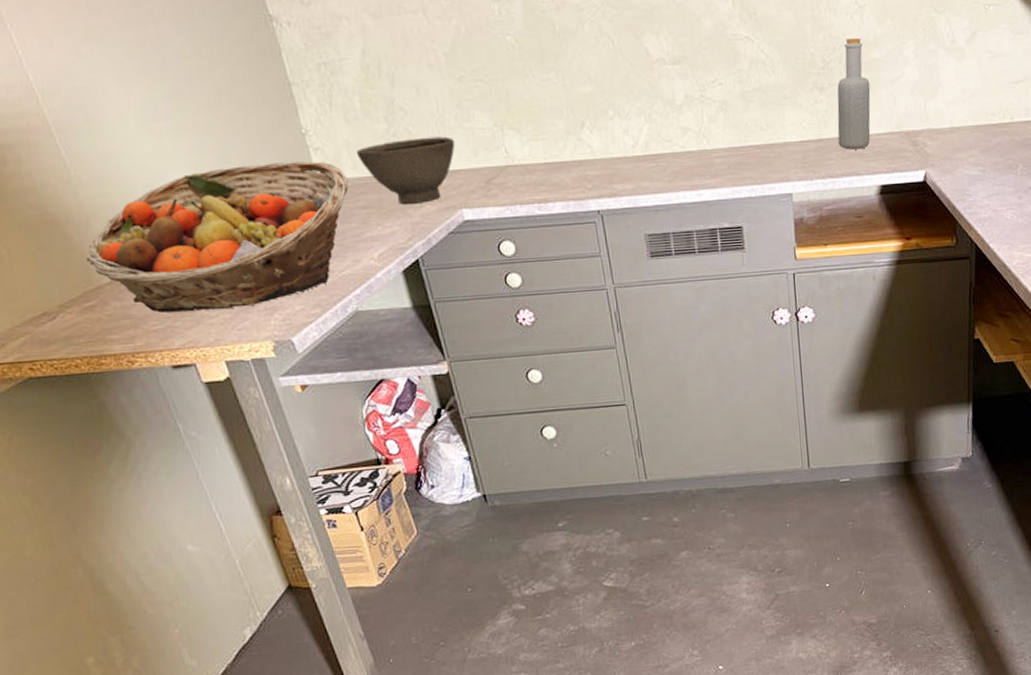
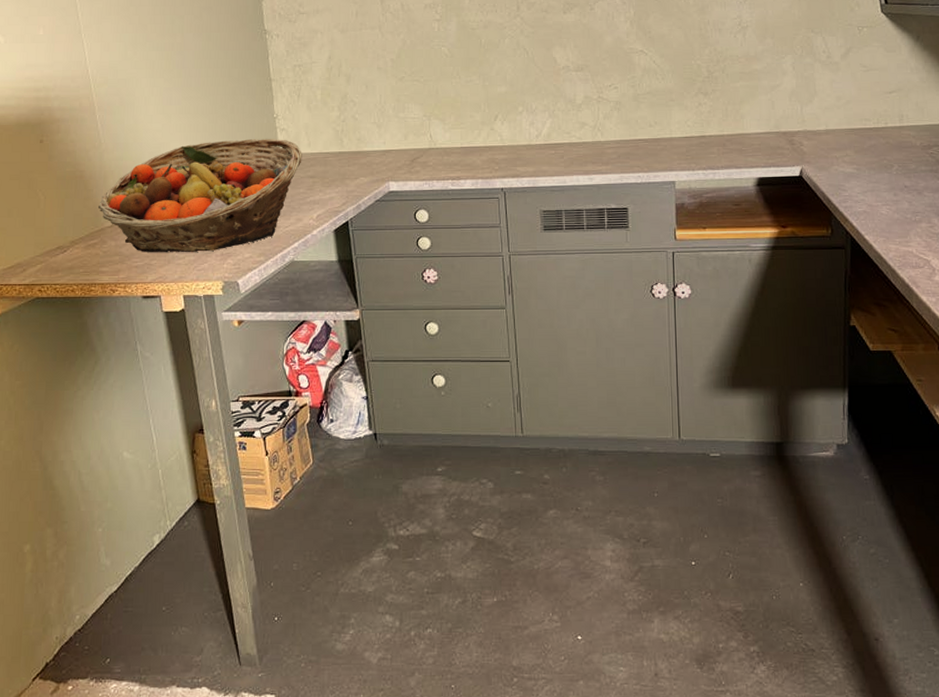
bowl: present [356,136,455,205] -> none [312,123,390,177]
bottle: present [837,37,871,150] -> none [719,52,751,146]

